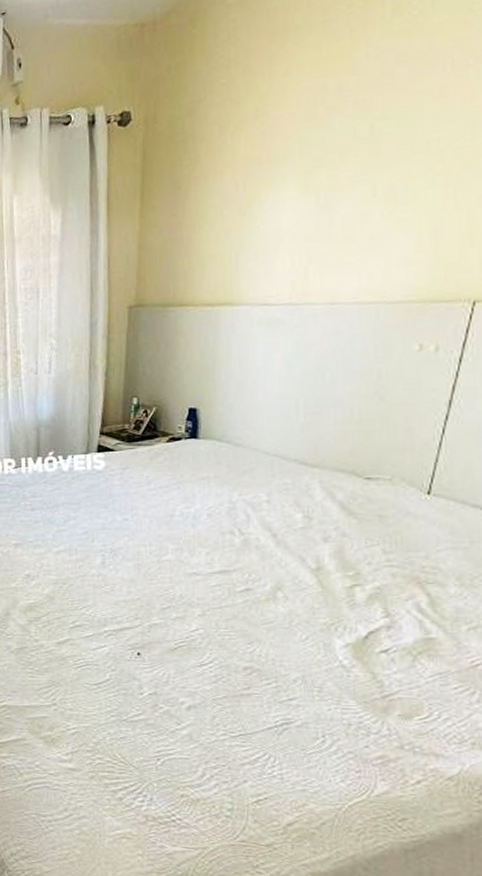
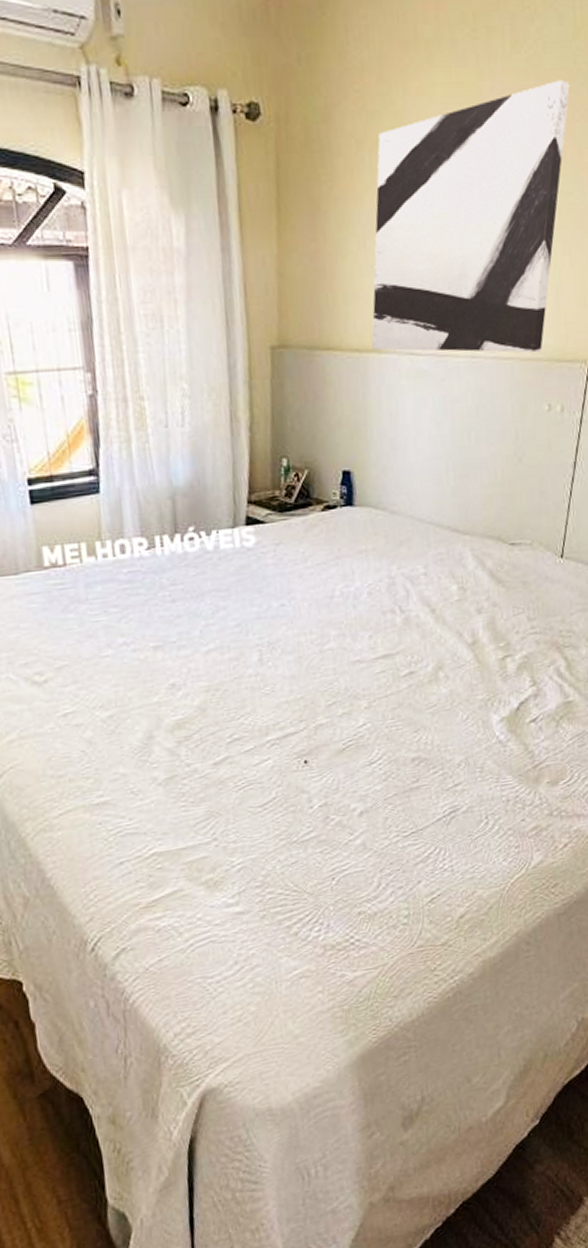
wall art: none [225,30,463,303] -> present [372,80,570,353]

